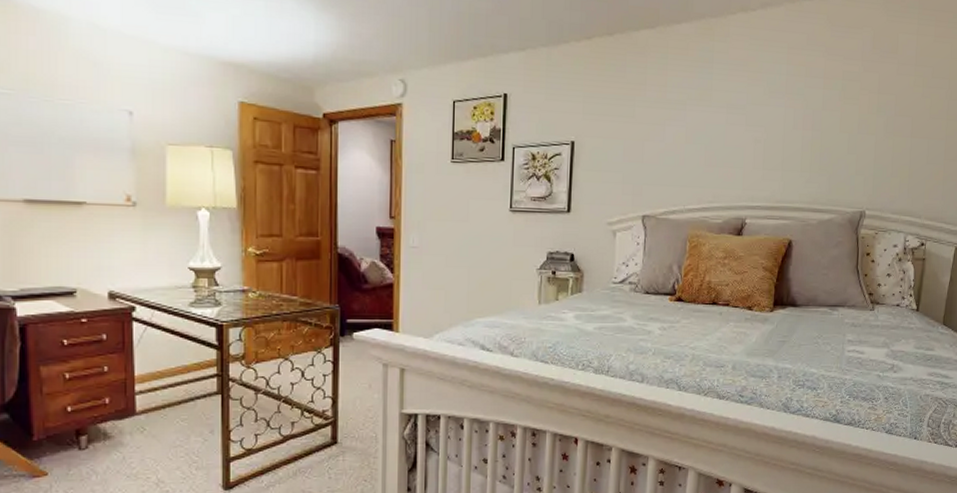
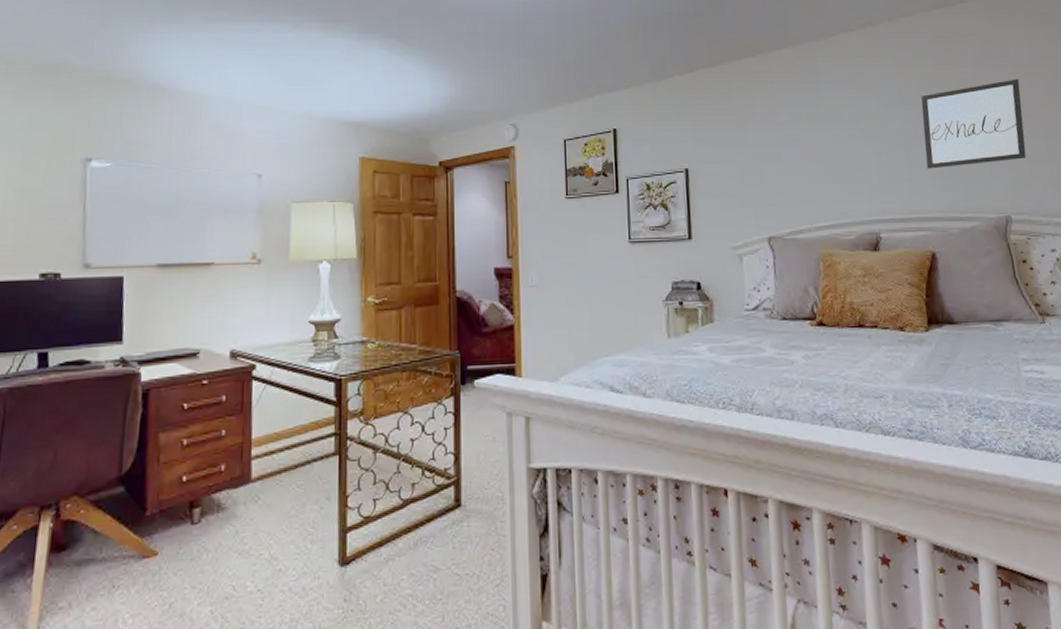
wall art: none [800,76,901,161] -> present [921,79,1027,169]

